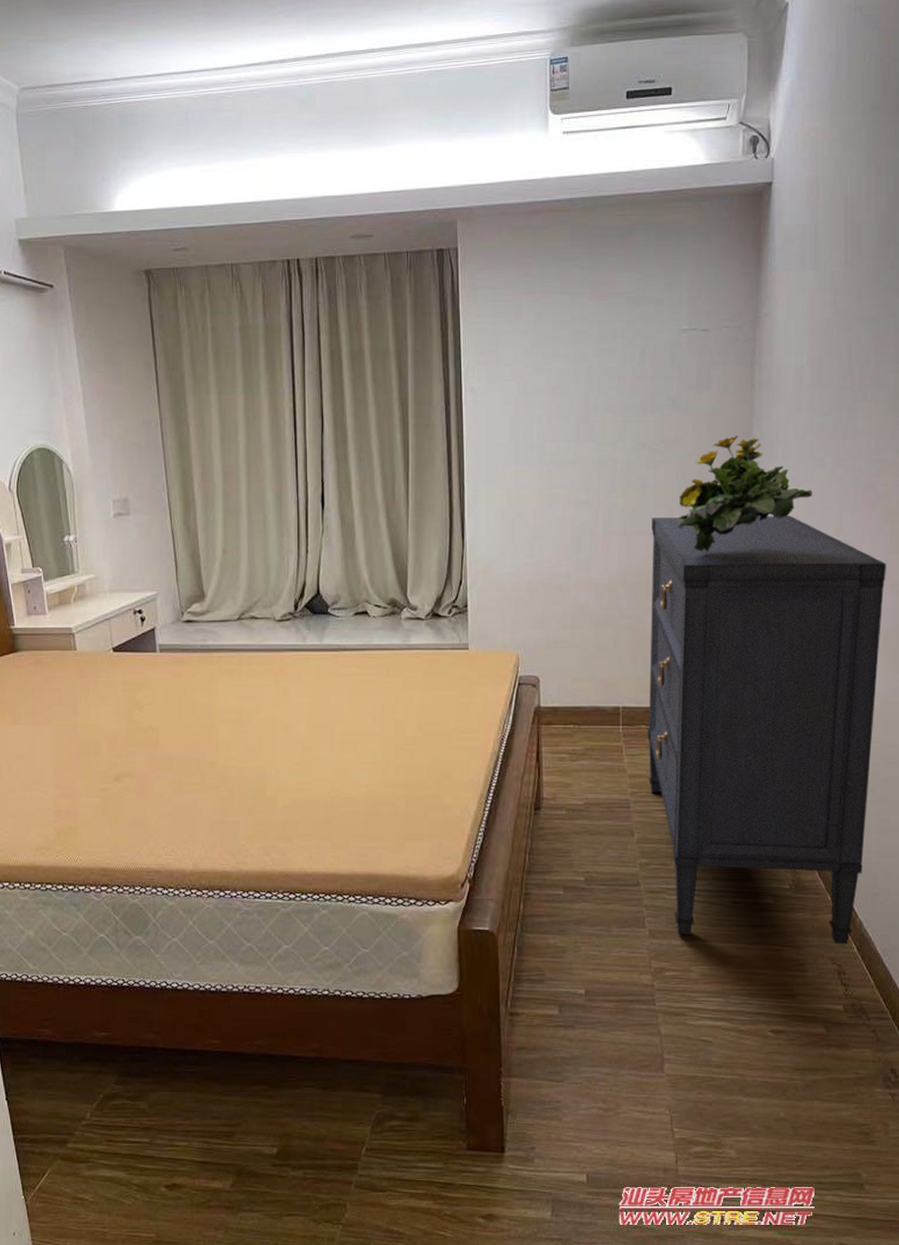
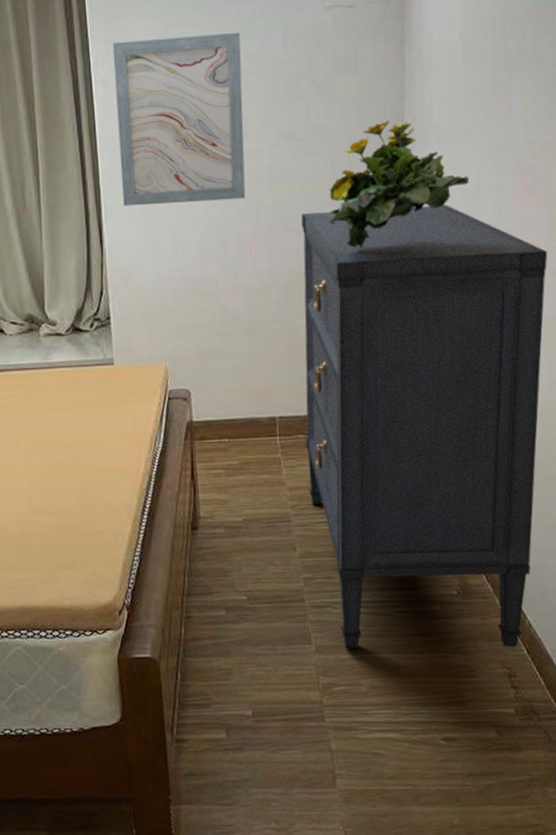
wall art: none [482,349,601,504] -> present [112,32,246,207]

